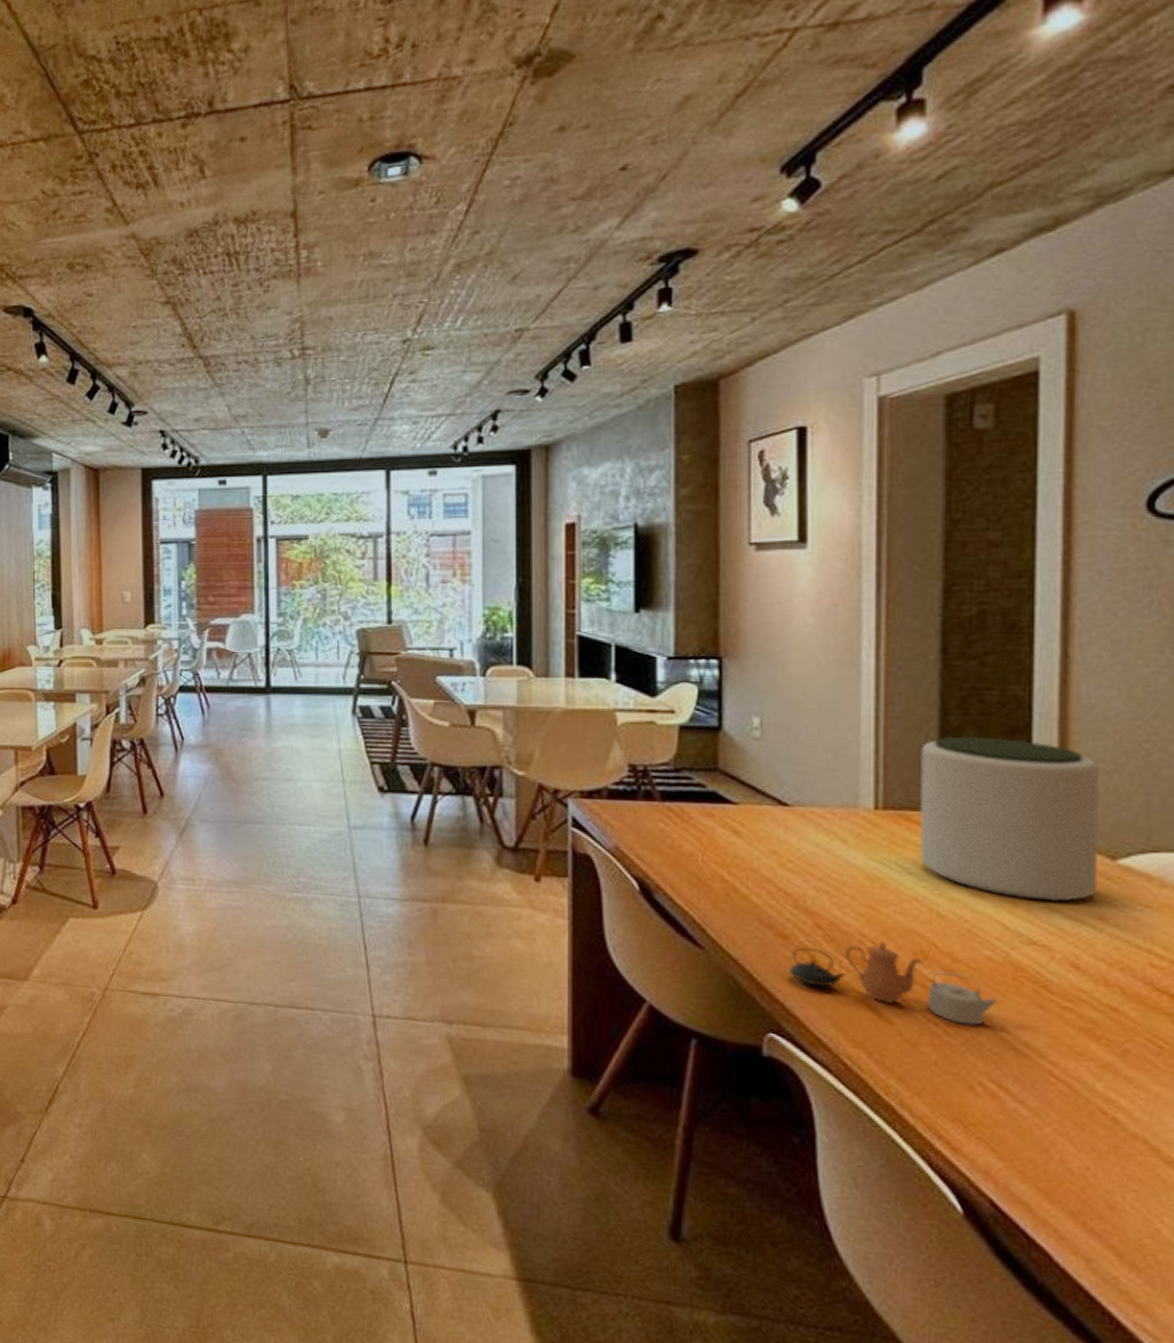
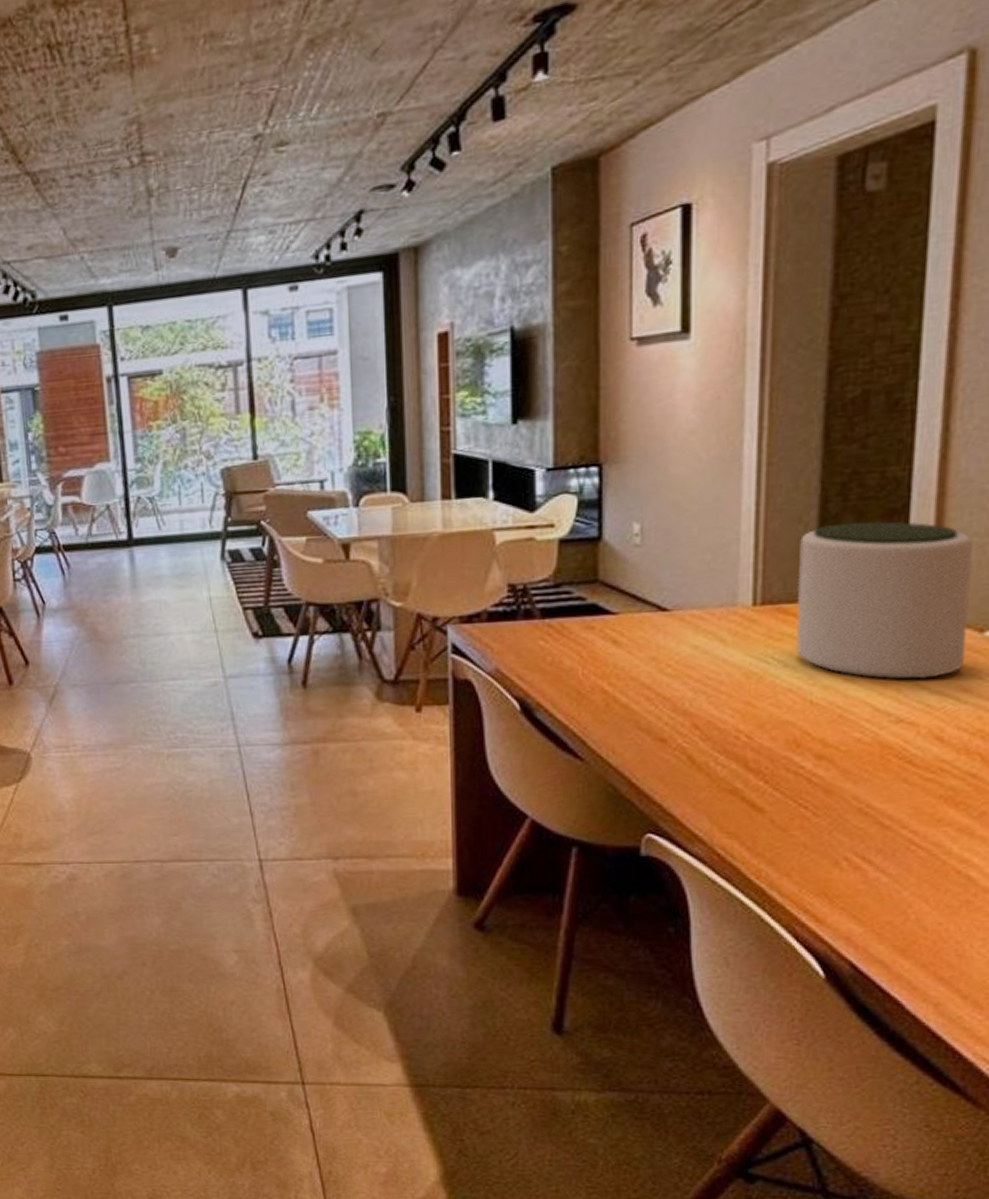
teapot: present [789,941,997,1026] -> none [667,735,864,805]

